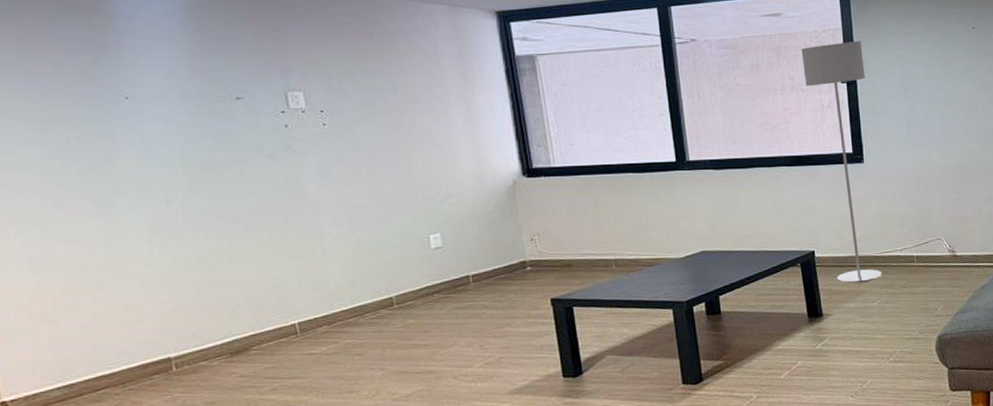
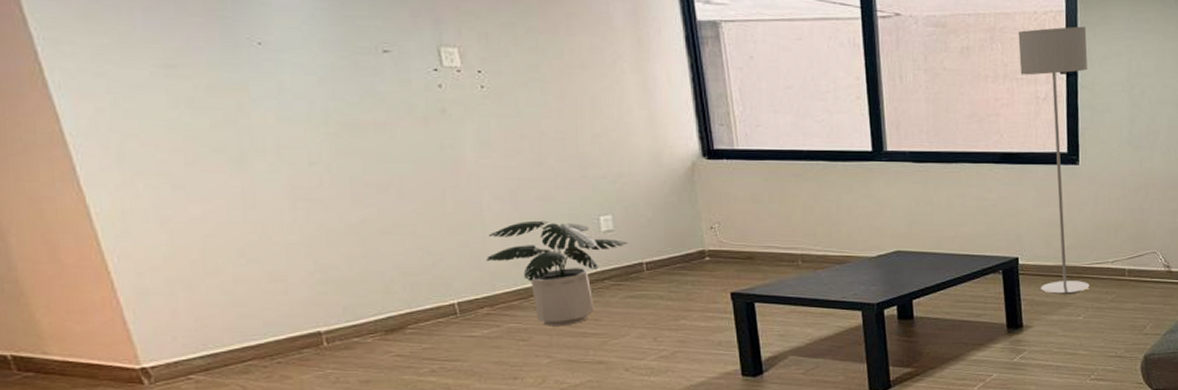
potted plant: none [325,241,455,340] -> present [485,220,628,327]

